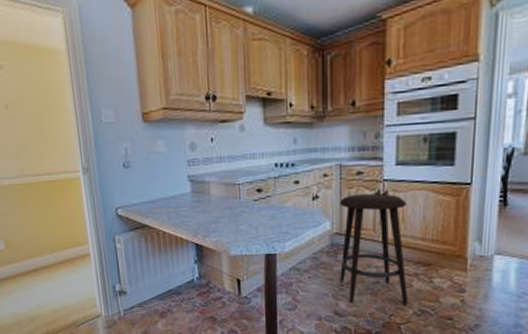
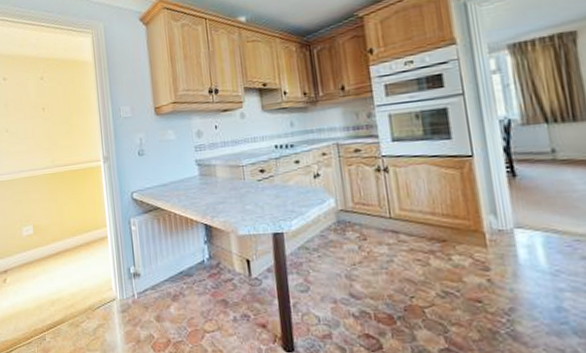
stool: present [340,193,408,306] -> none [341,169,429,286]

